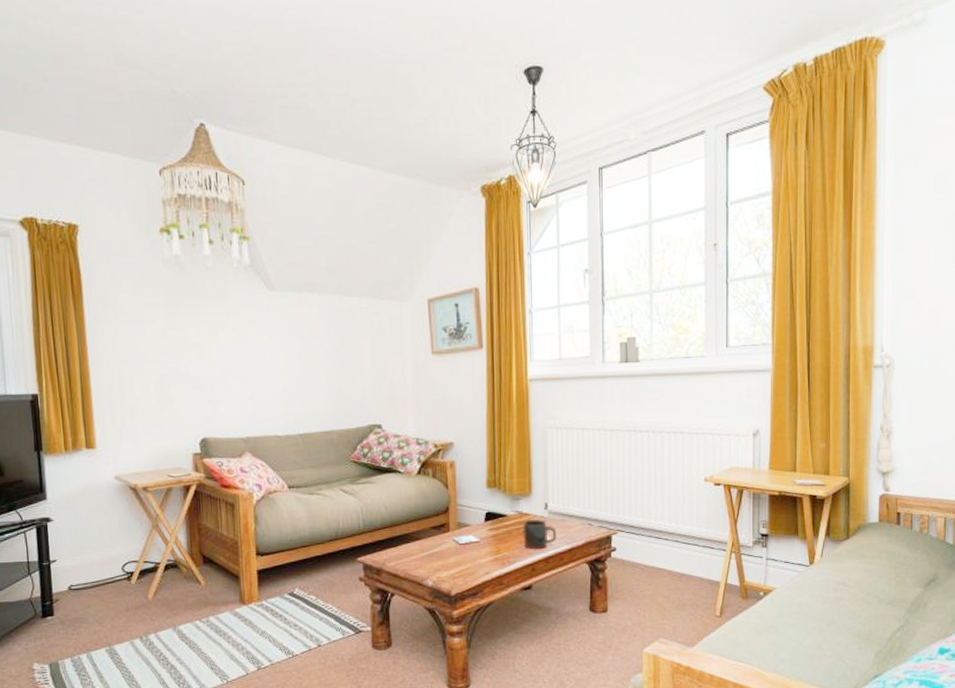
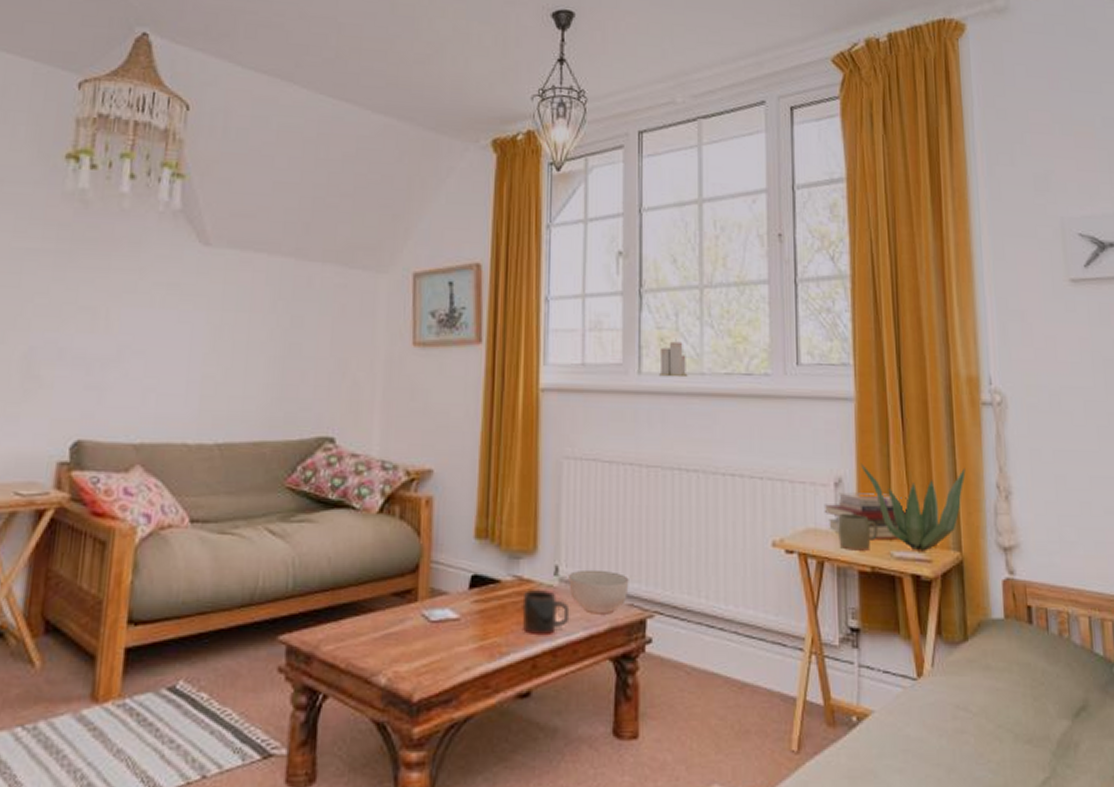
bowl: none [555,504,599,534] -> present [569,569,629,615]
books: none [744,439,809,473] -> present [824,492,907,541]
mug: none [755,454,786,481] -> present [838,513,879,551]
plant: none [773,416,857,479] -> present [859,463,966,552]

